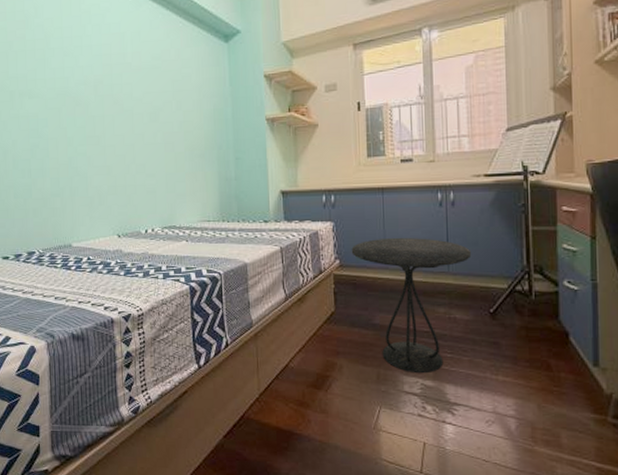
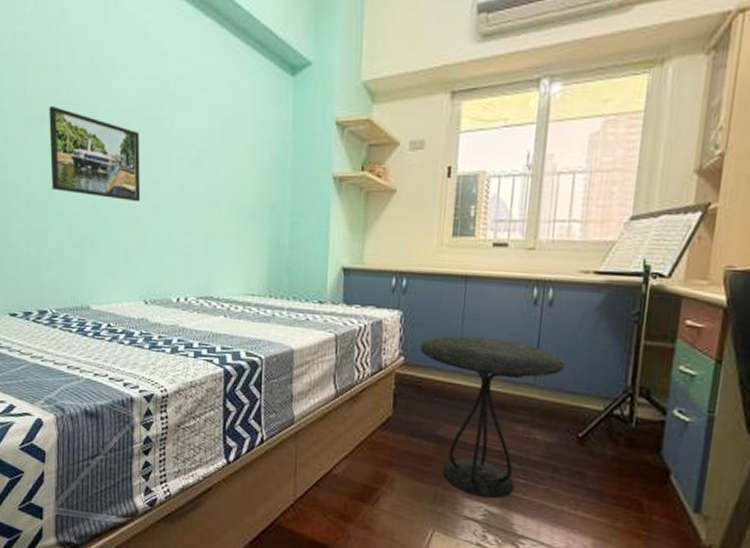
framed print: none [29,82,109,154] -> present [49,106,141,203]

